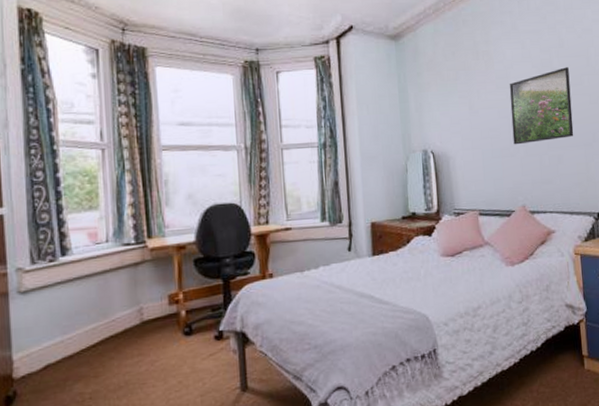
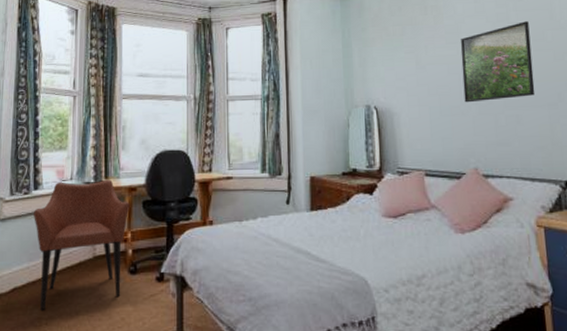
armchair: none [63,238,180,385] -> present [34,179,130,310]

